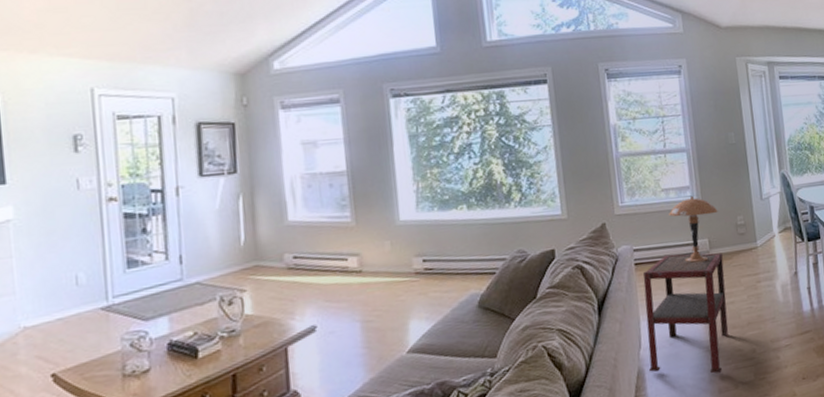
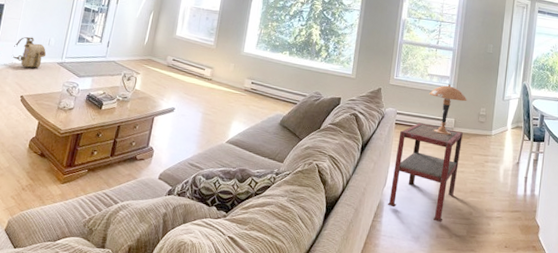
backpack: none [14,279,78,330] -> present [11,36,47,68]

